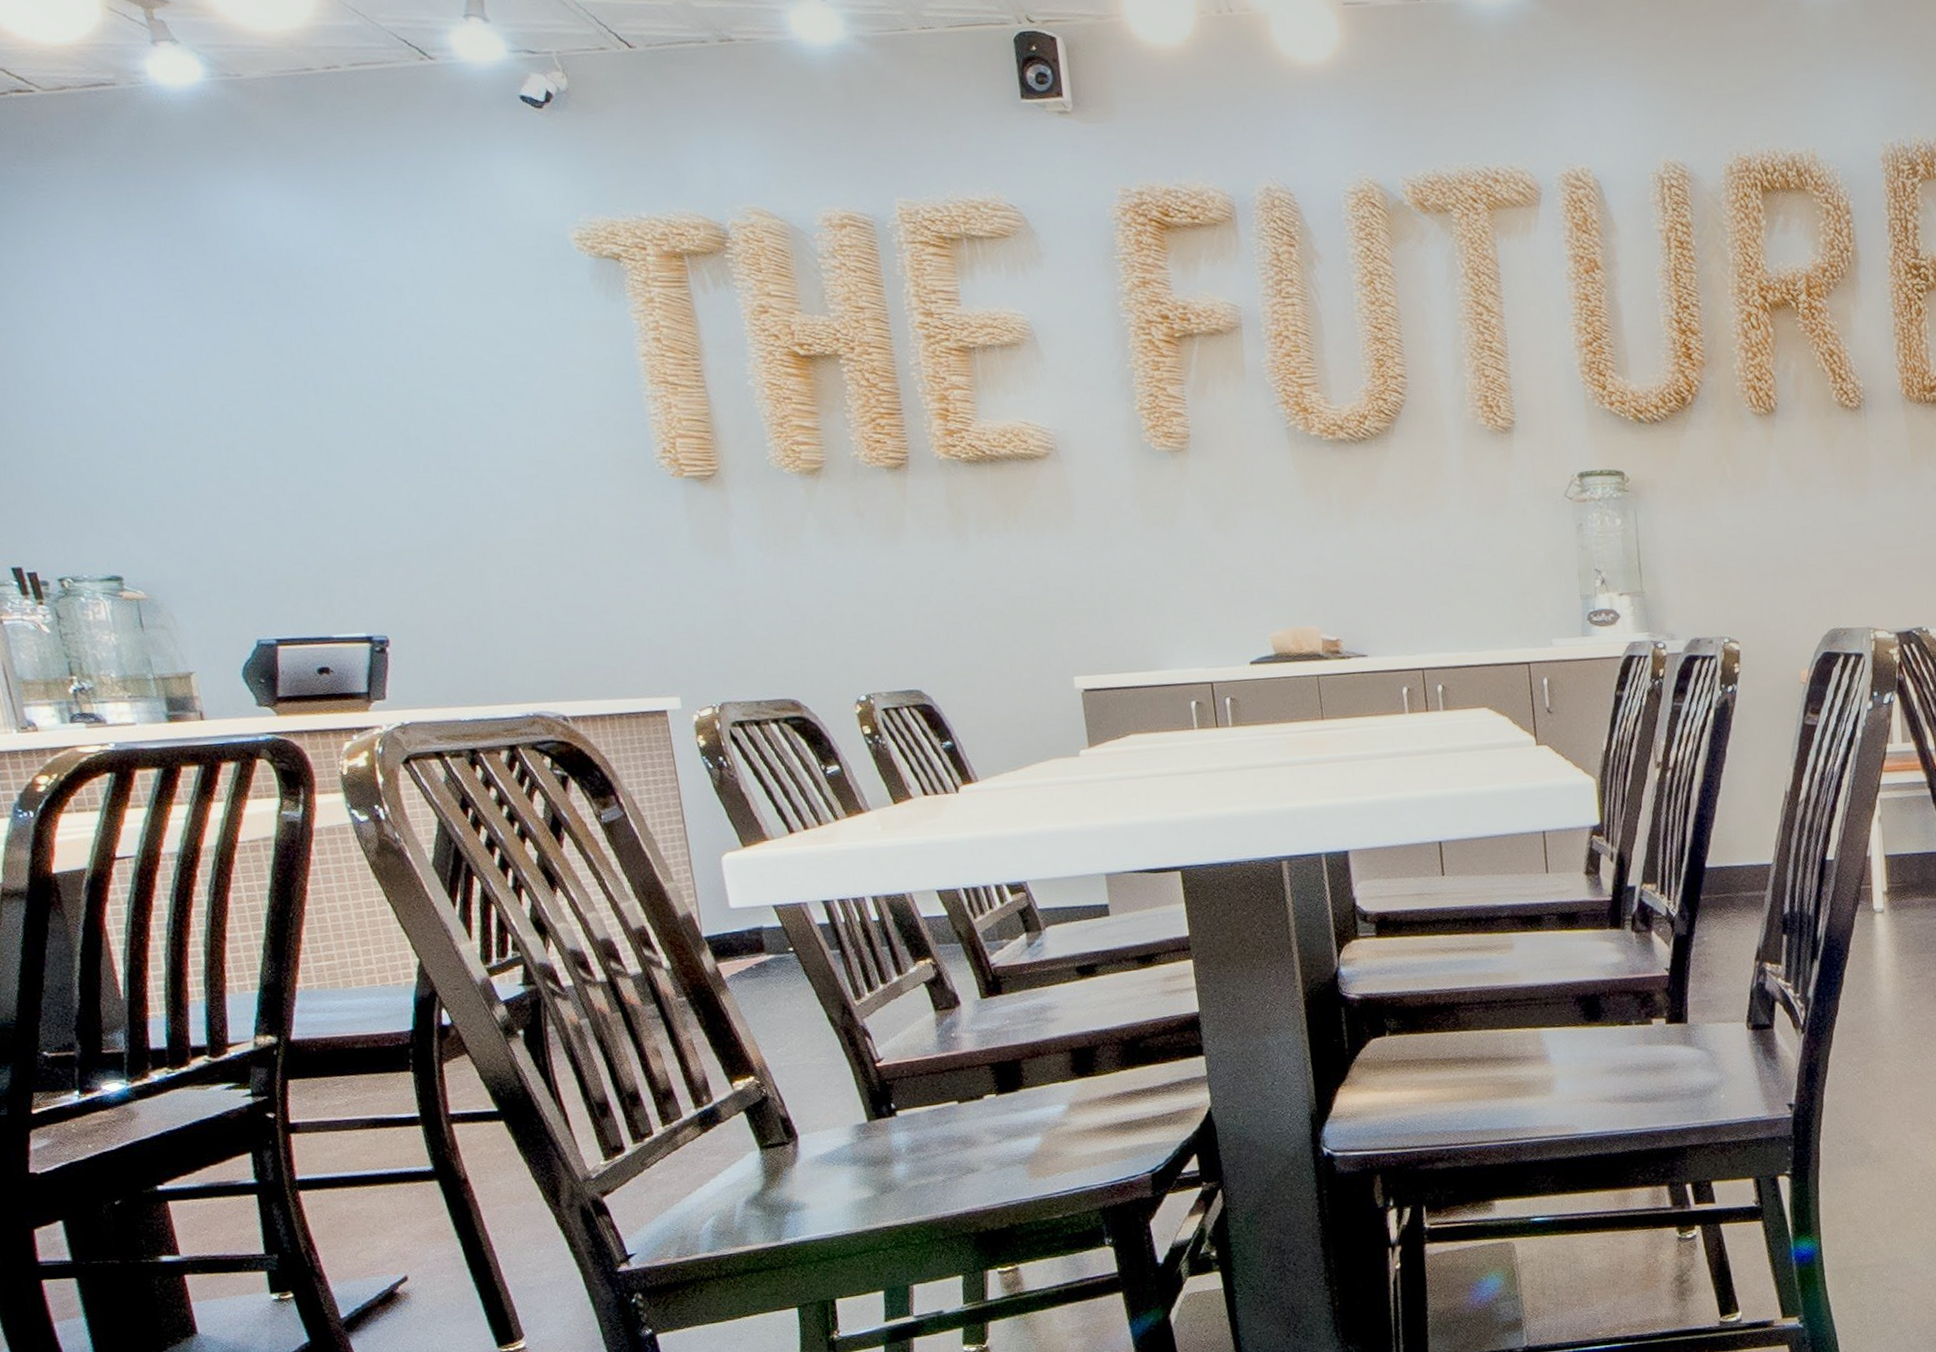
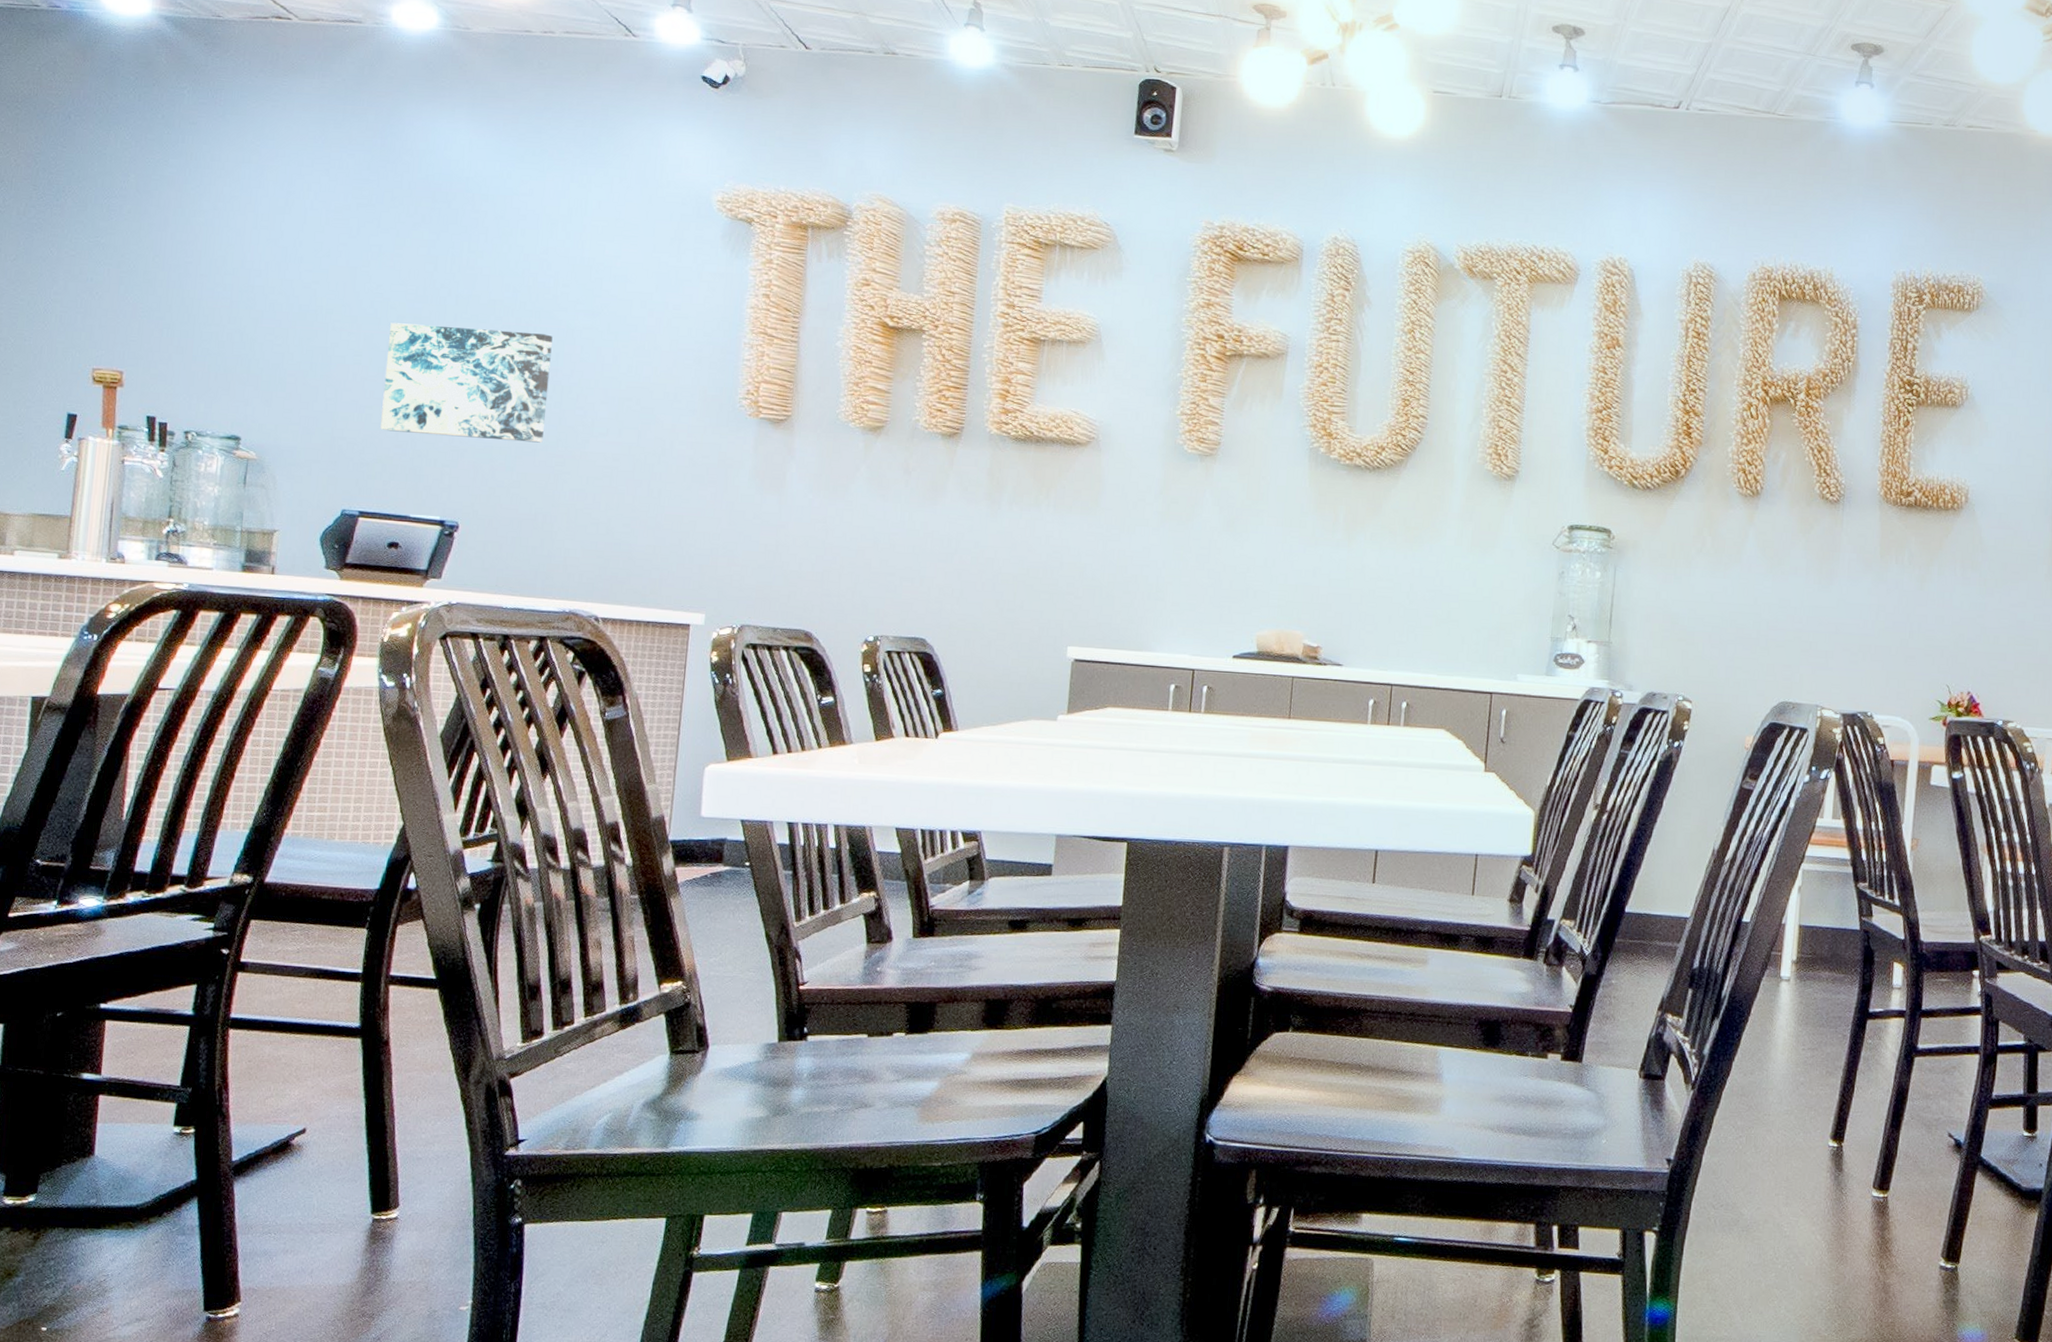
wall art: none [250,416,455,548] -> present [380,322,553,443]

